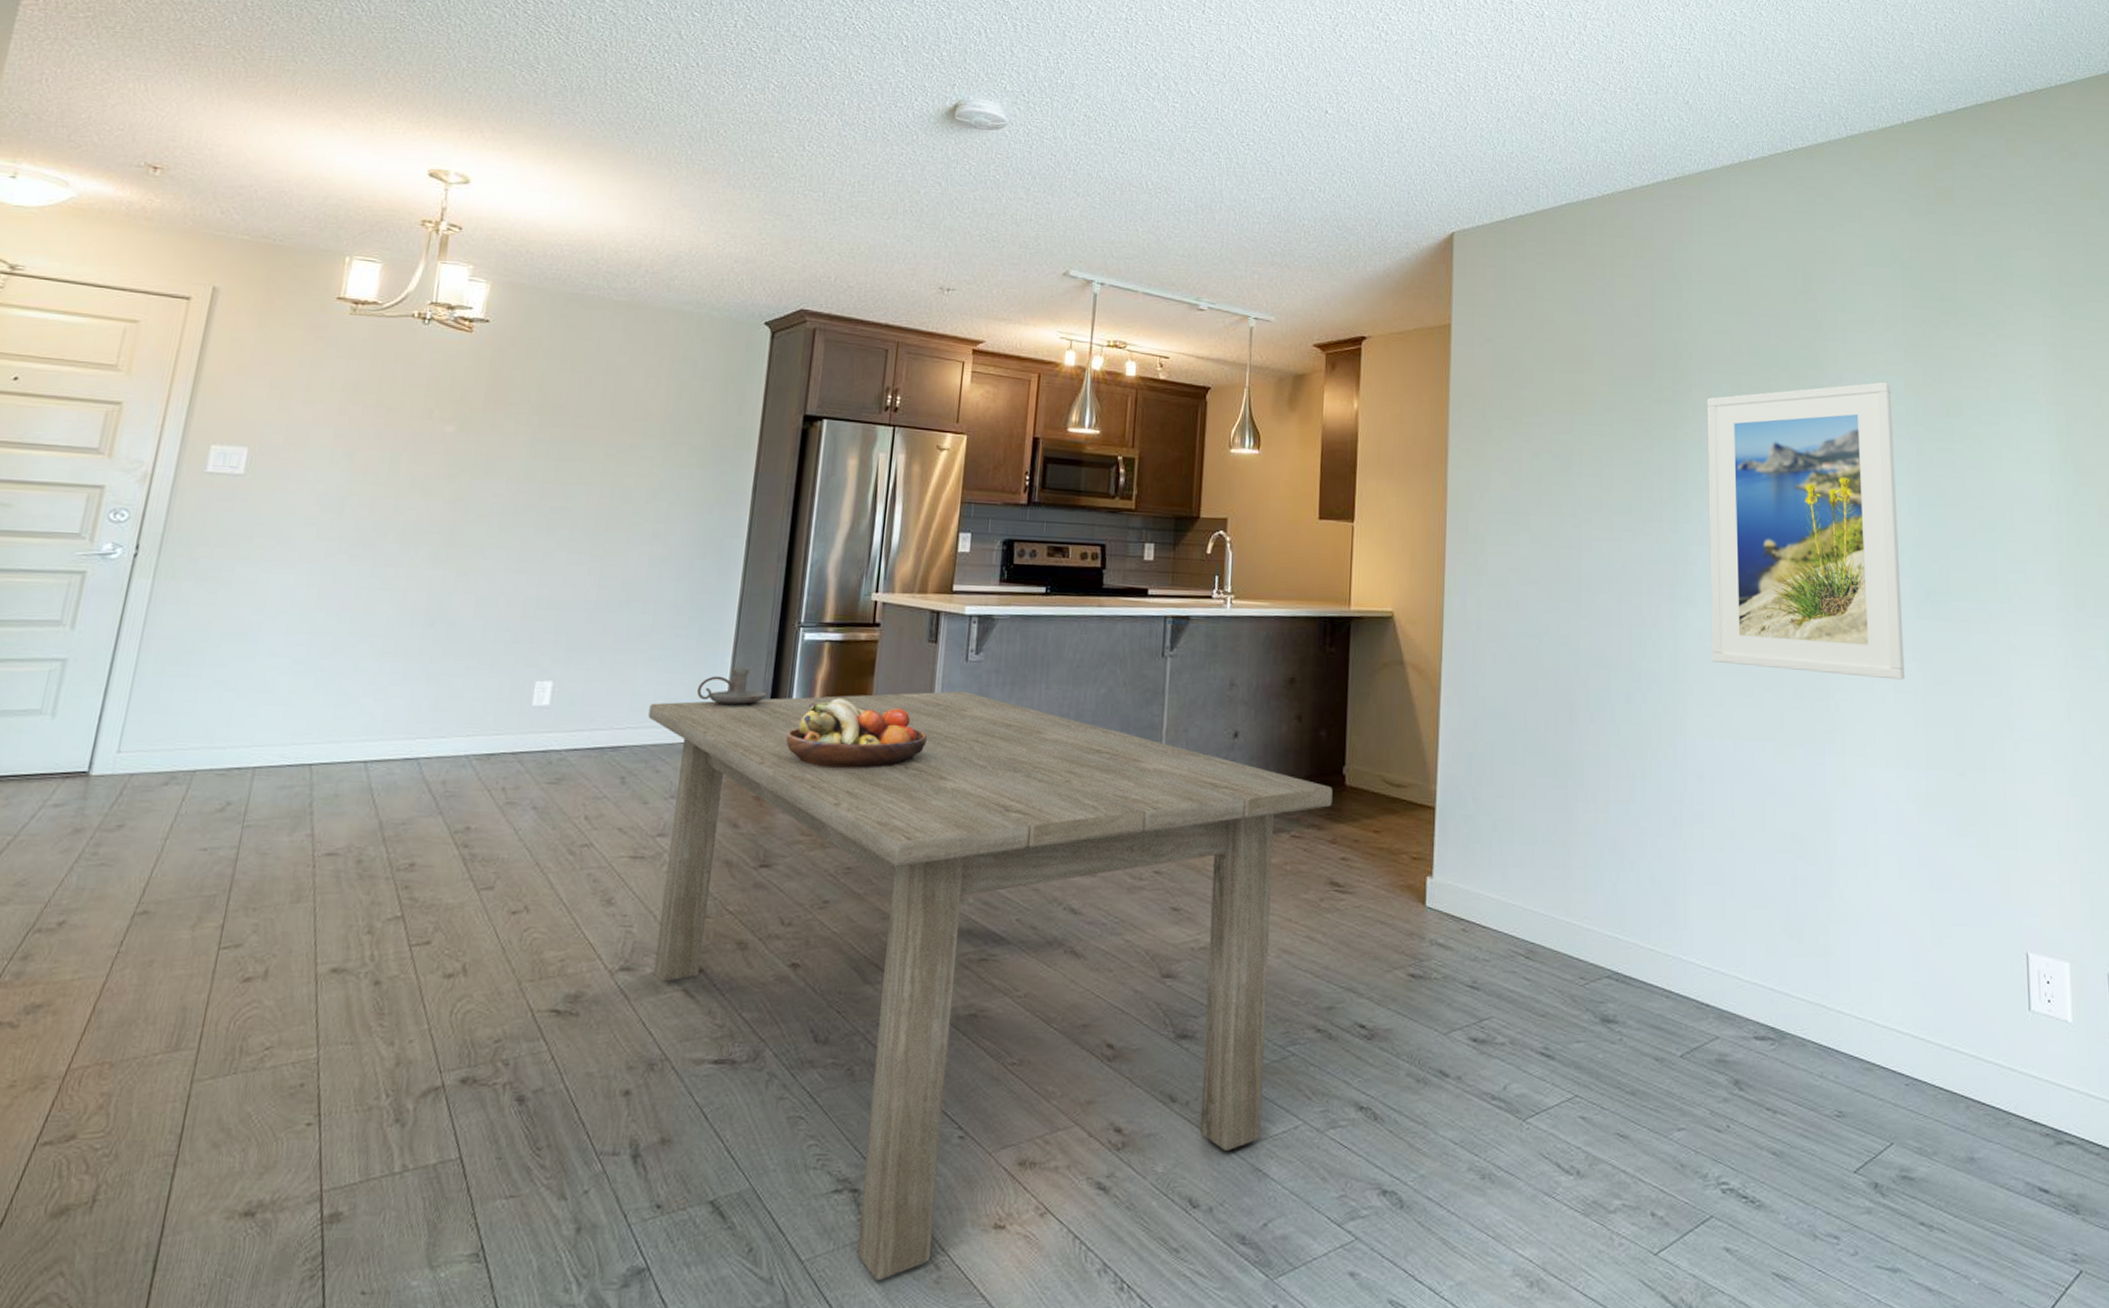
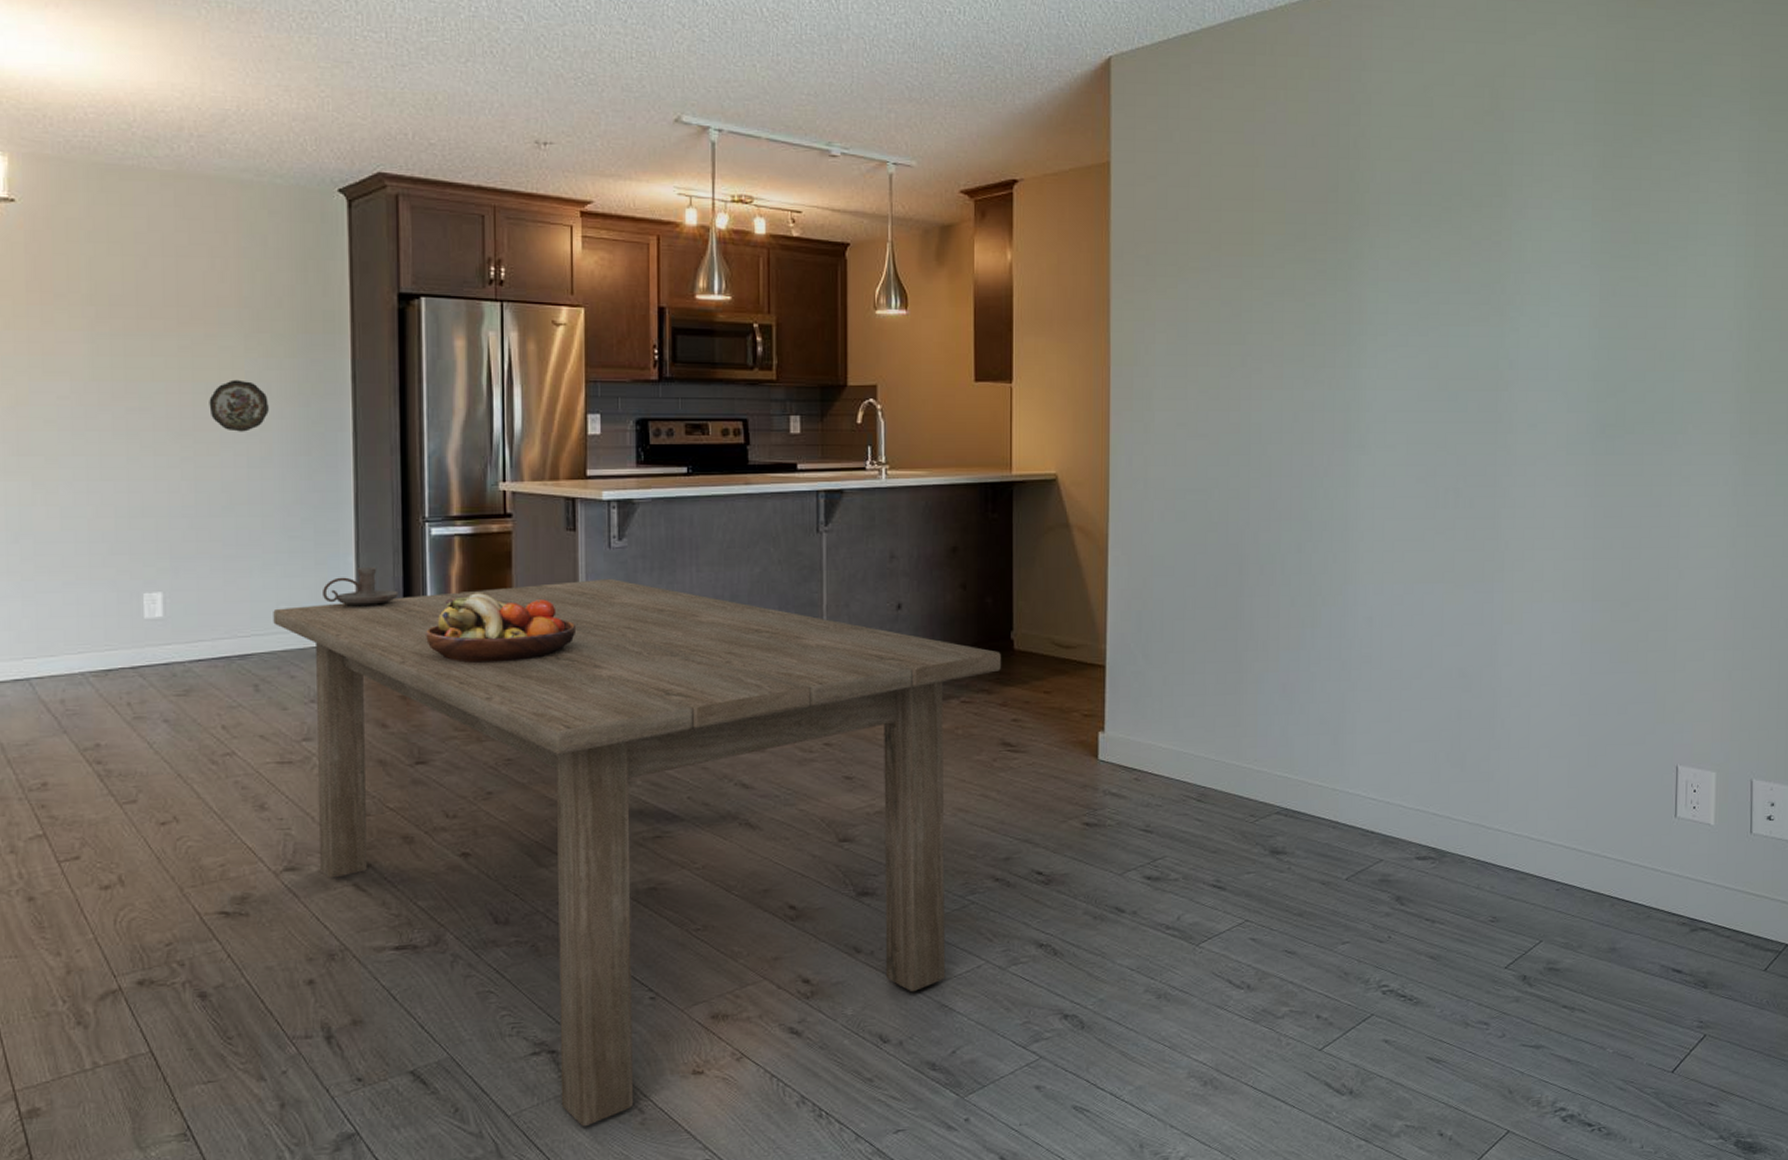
decorative plate: none [623,486,676,534] -> present [209,379,269,432]
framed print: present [1707,382,1905,680] -> none [1384,208,1578,516]

